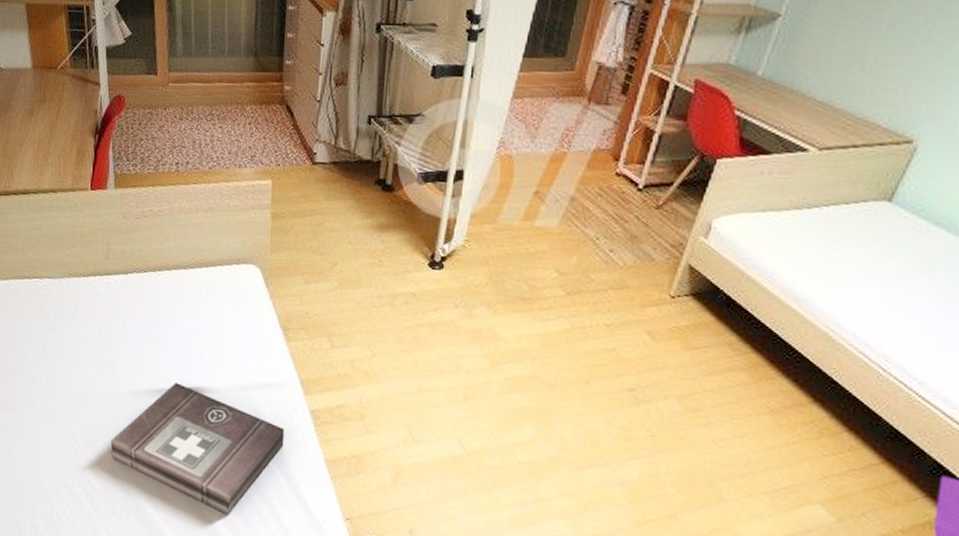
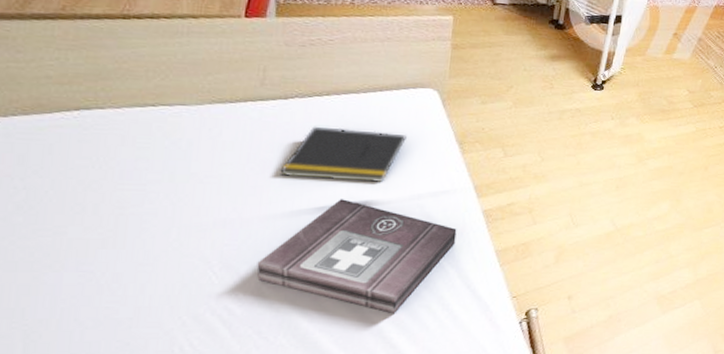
notepad: none [124,303,232,368] -> present [279,126,407,182]

